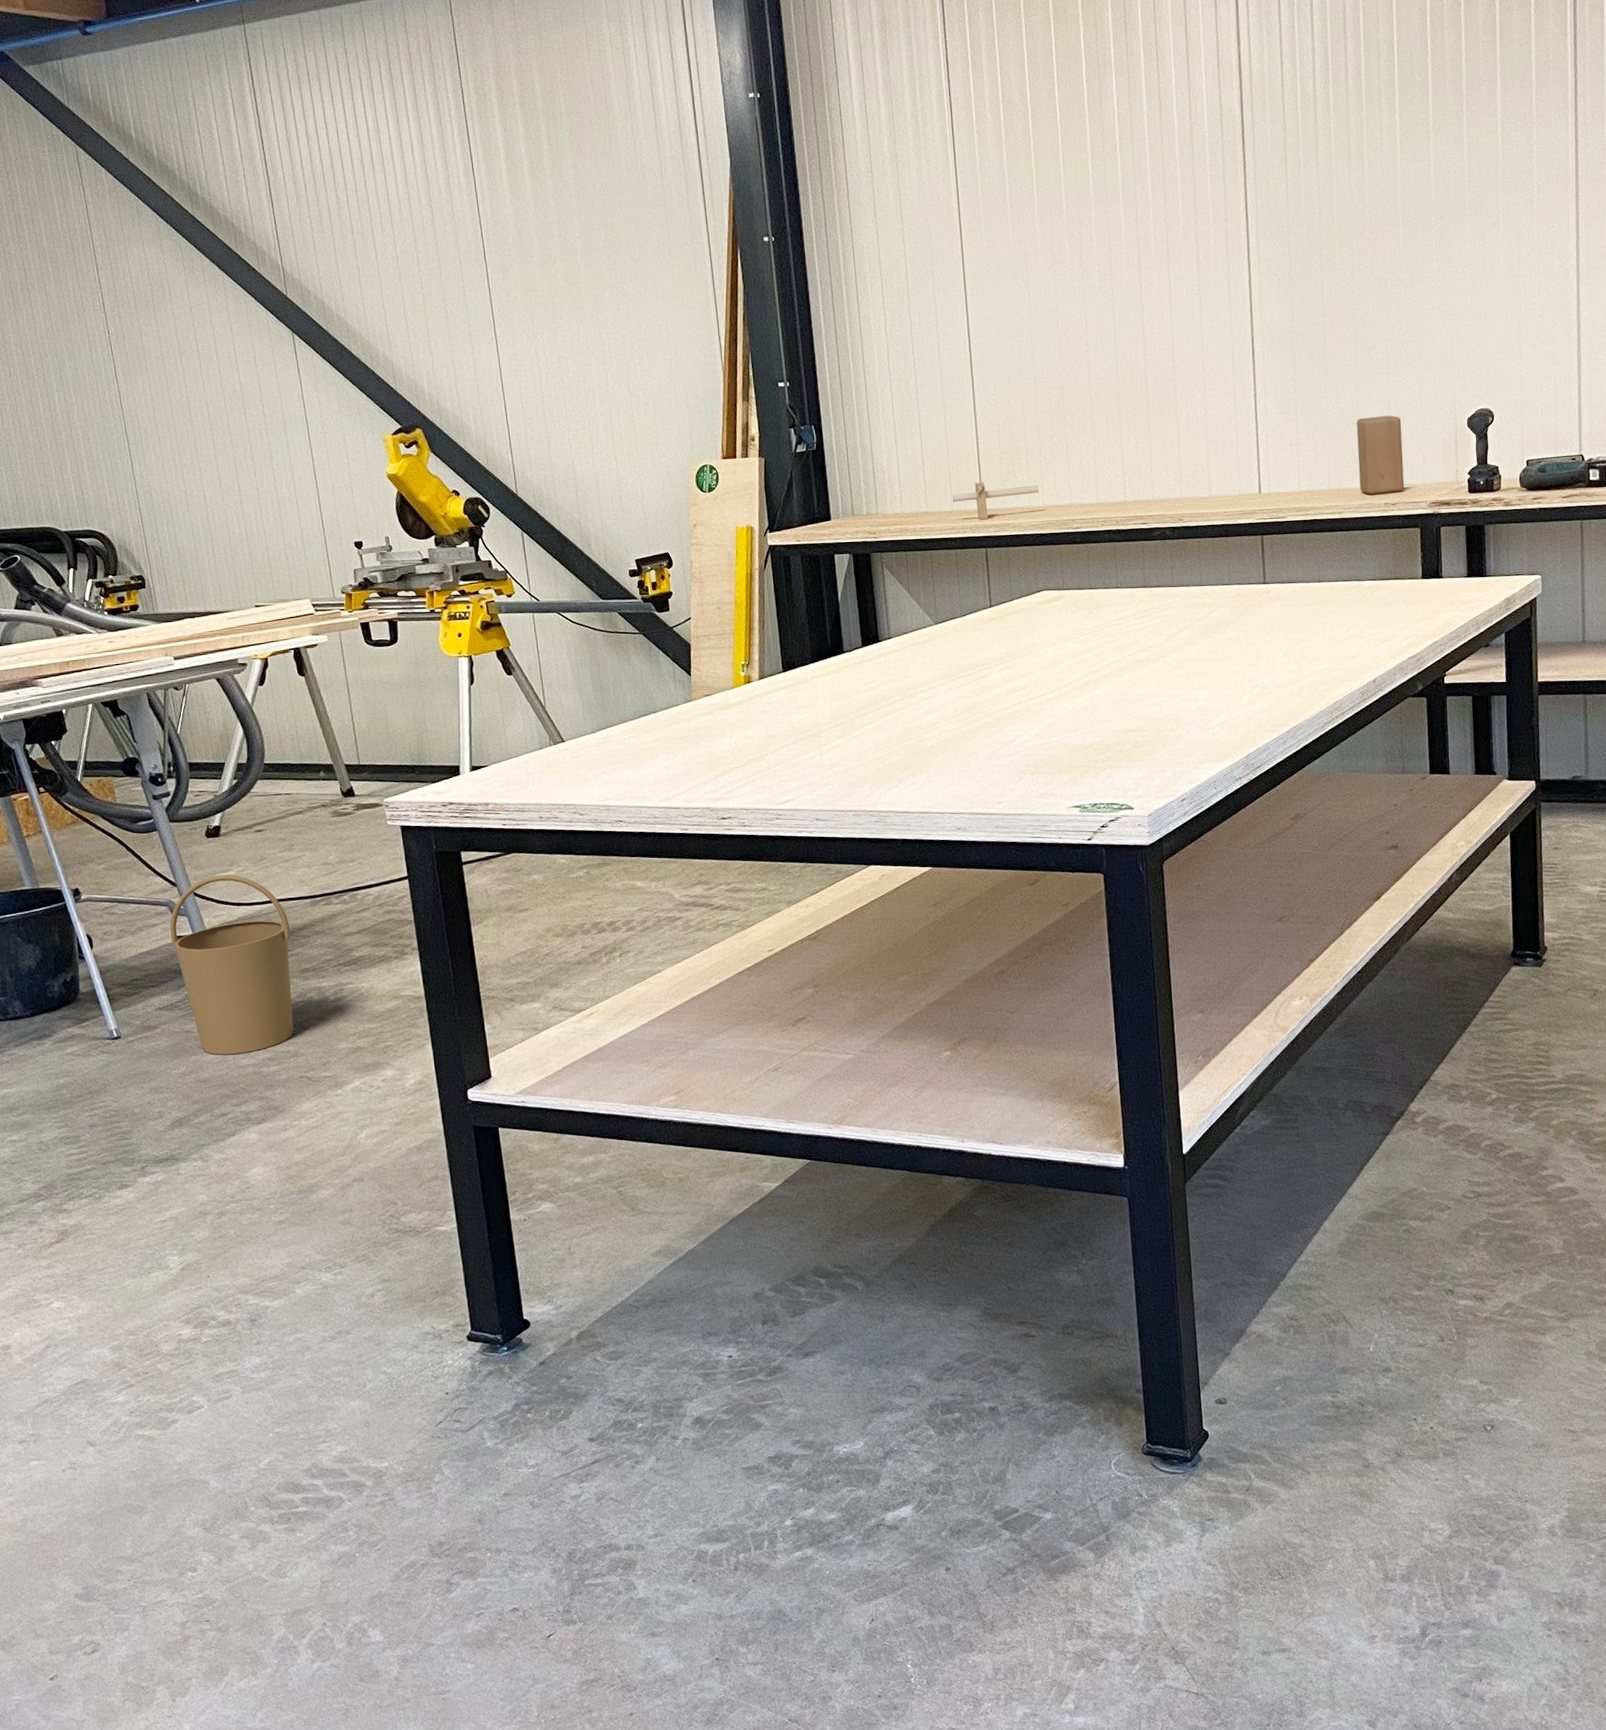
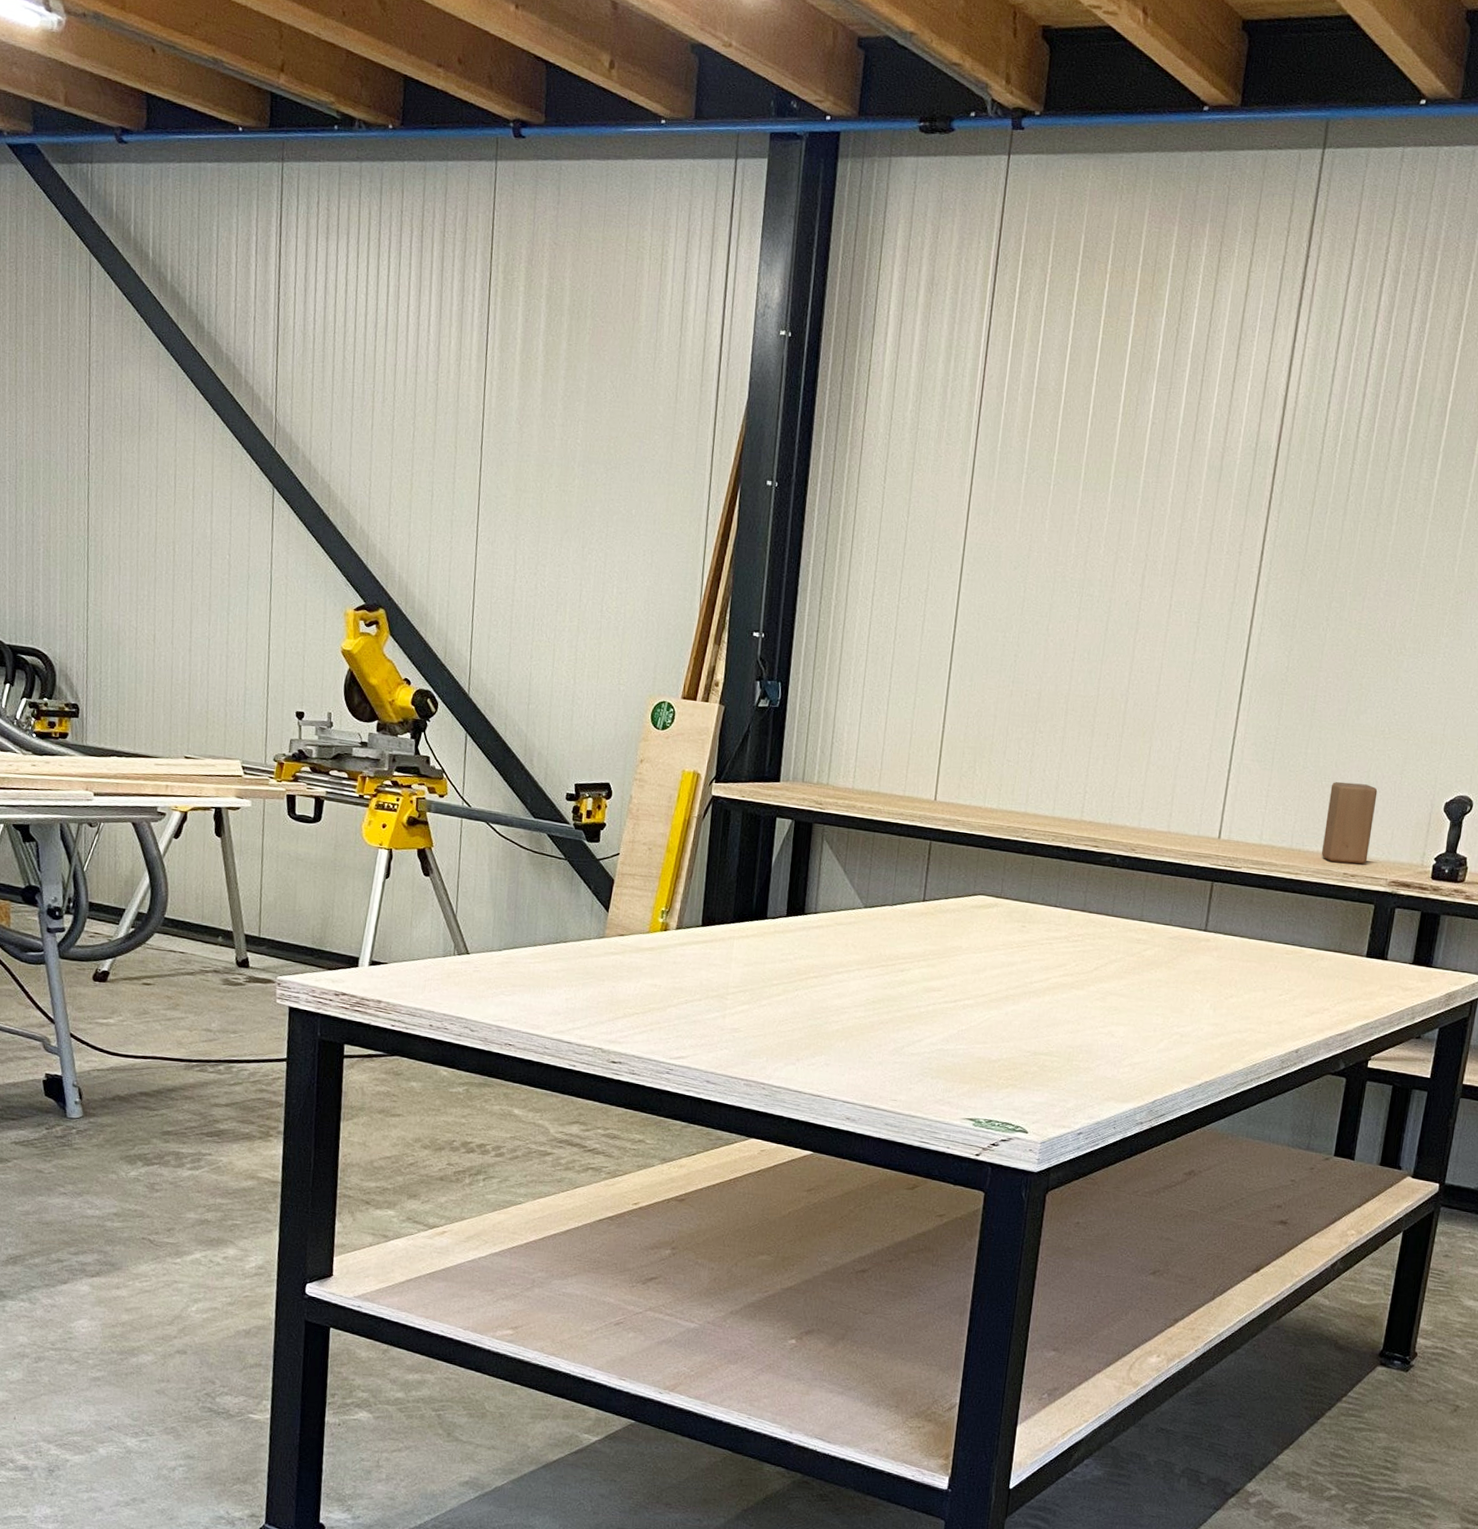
bucket: present [169,874,294,1055] -> none [39,1020,160,1204]
clamp: present [952,481,1039,520] -> none [906,771,996,812]

